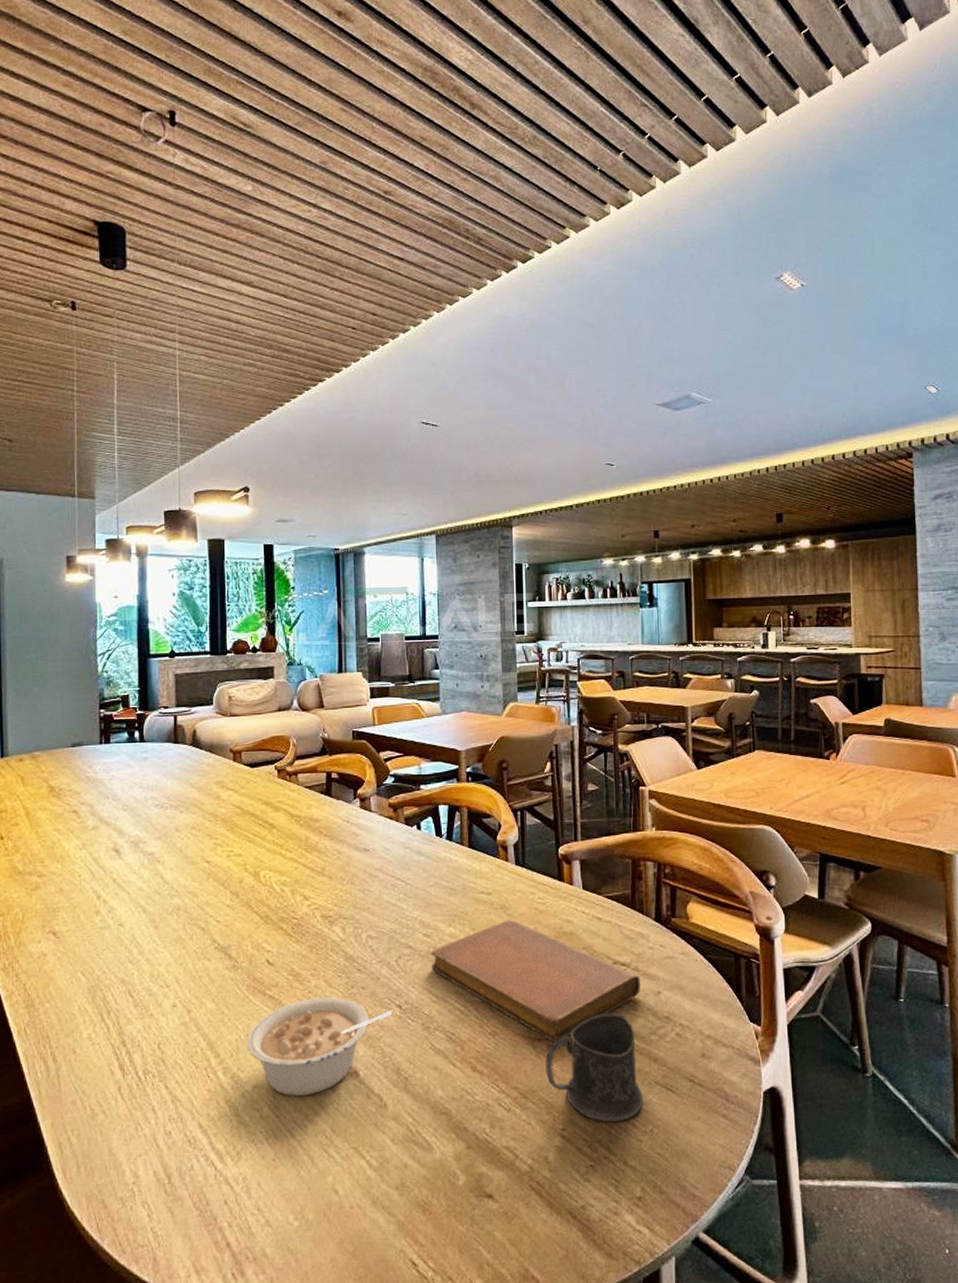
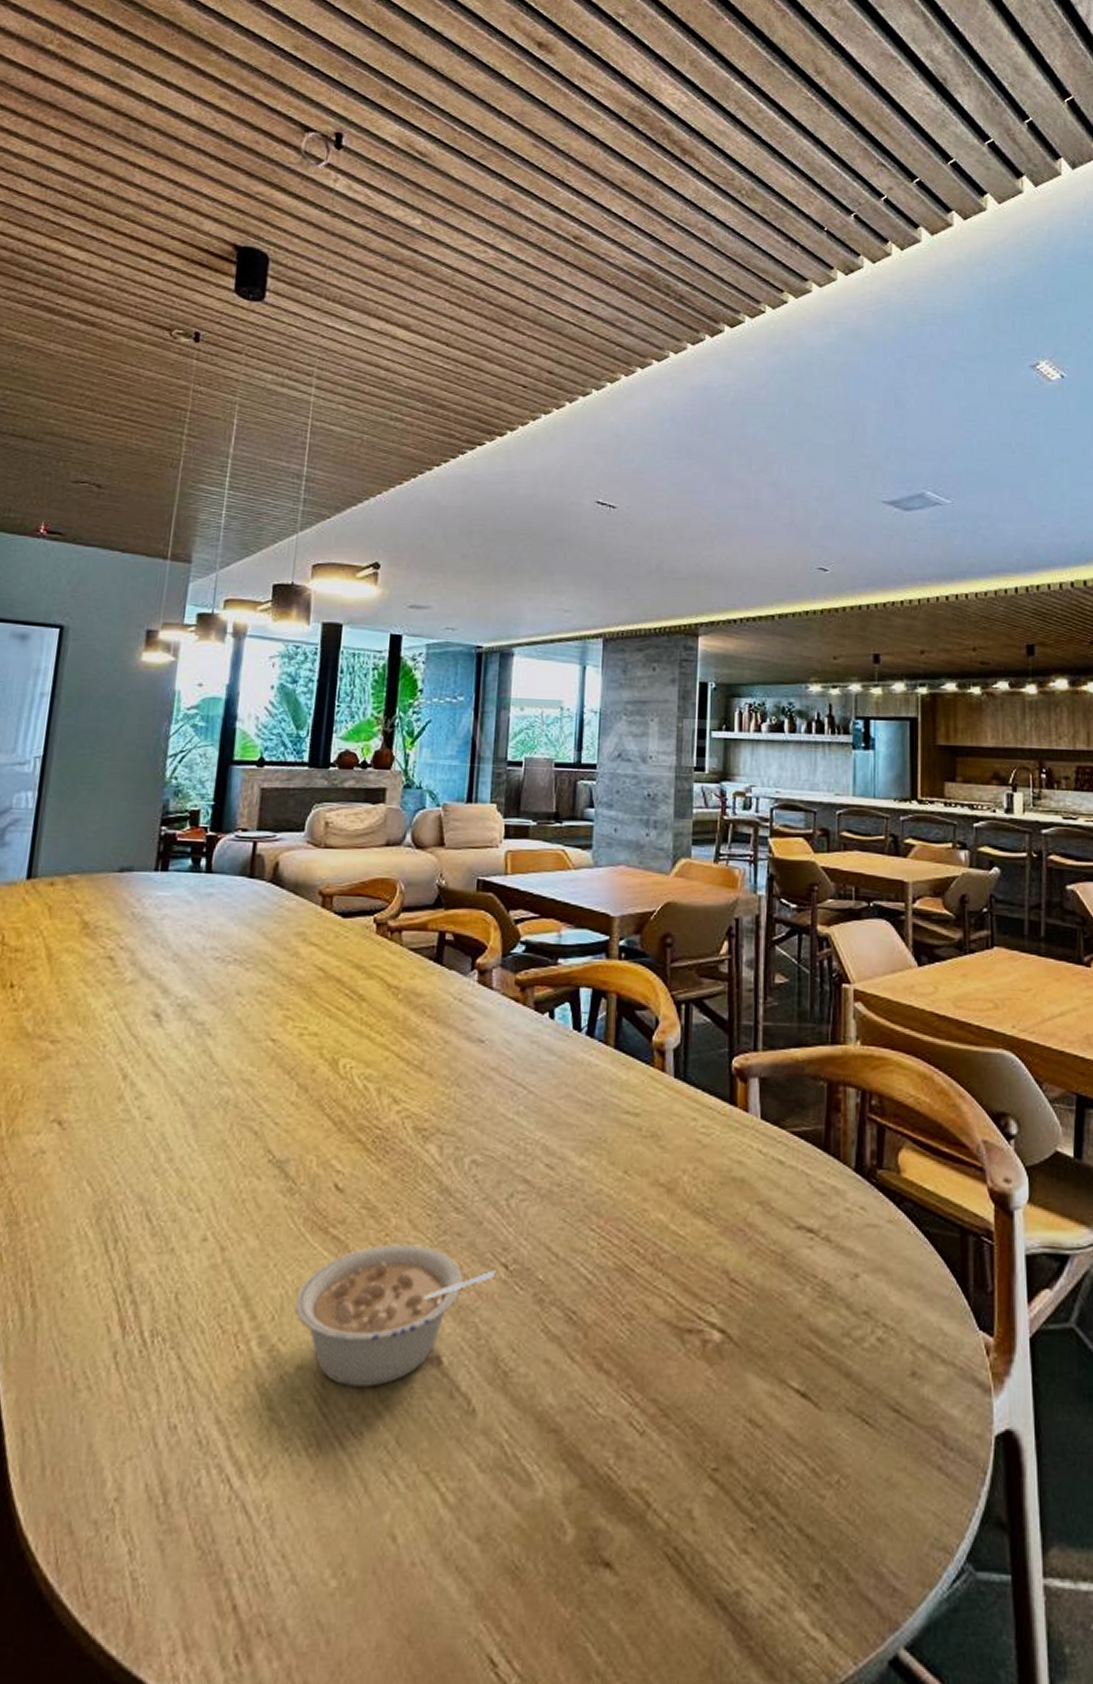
notebook: present [430,920,640,1043] -> none [552,1154,831,1338]
mug: present [545,1013,643,1122] -> none [697,1299,828,1464]

